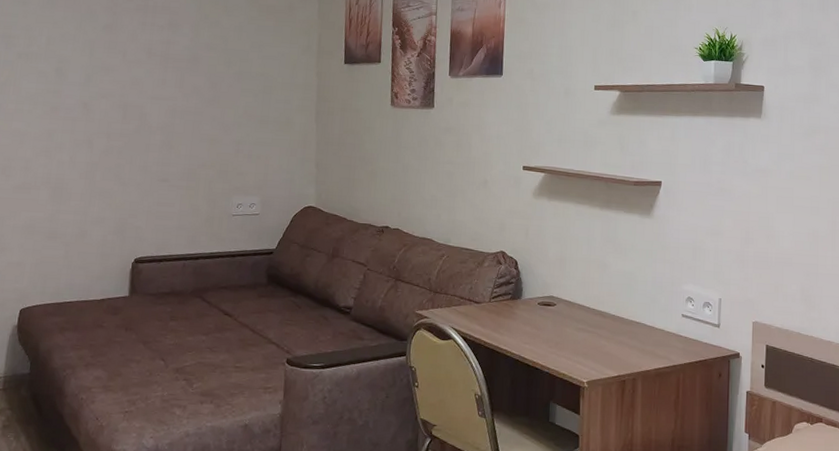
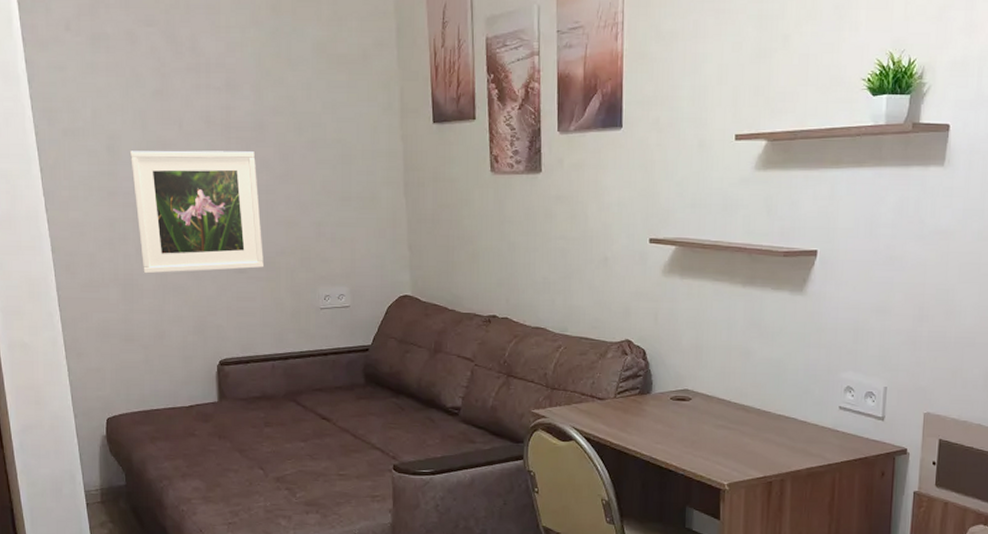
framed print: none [73,73,188,179] -> present [129,150,265,274]

